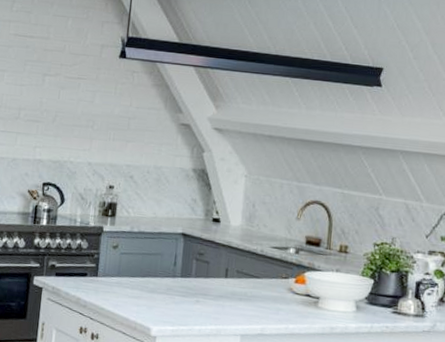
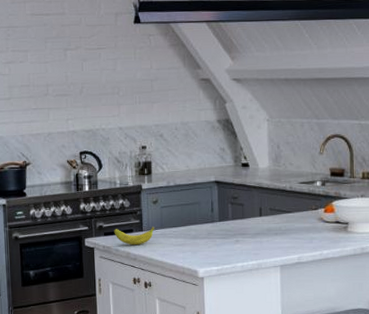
banana: none [66,270,112,292] -> present [114,226,156,246]

